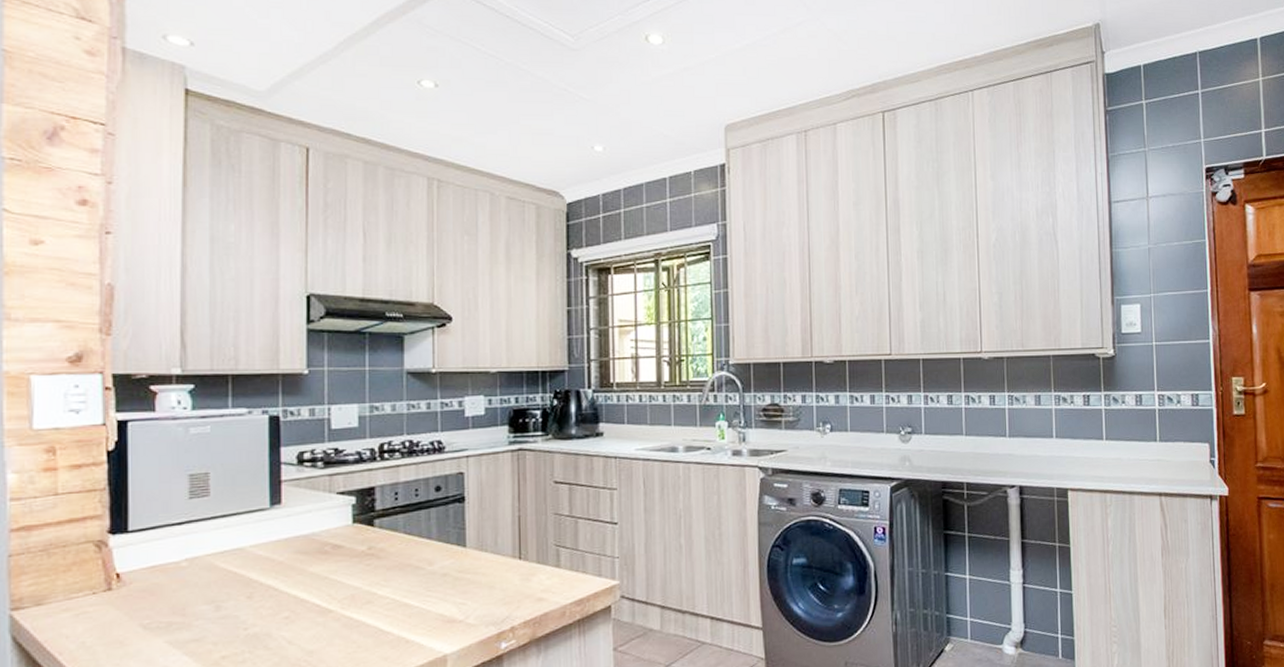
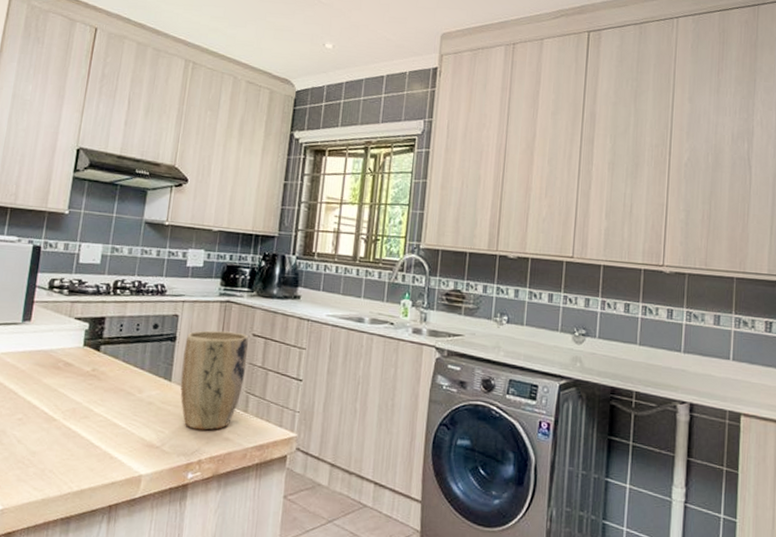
plant pot: none [476,482,552,595] -> present [180,330,249,431]

